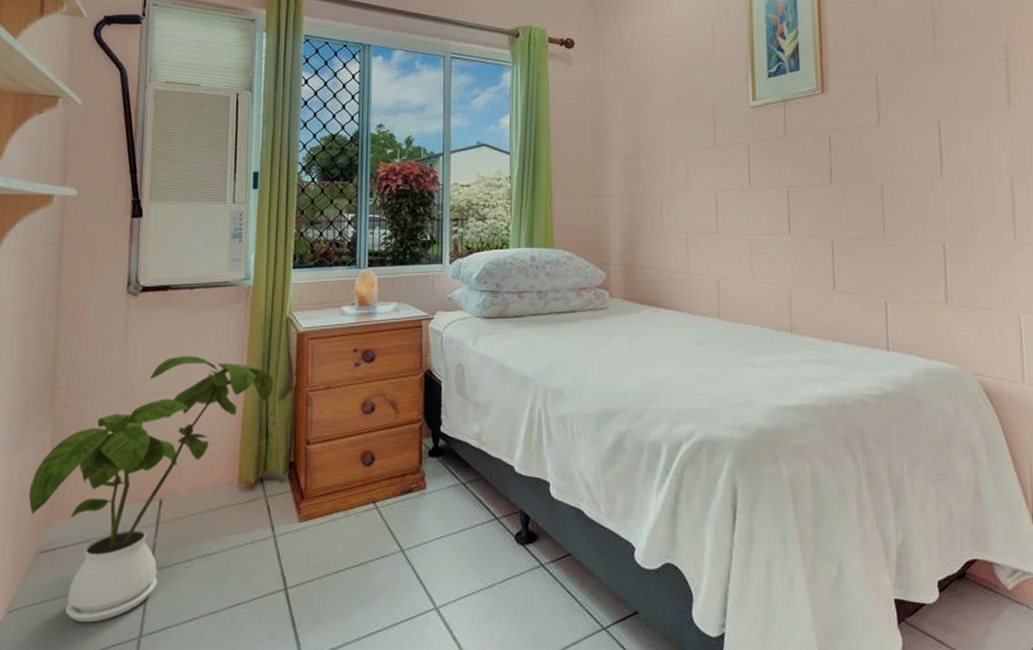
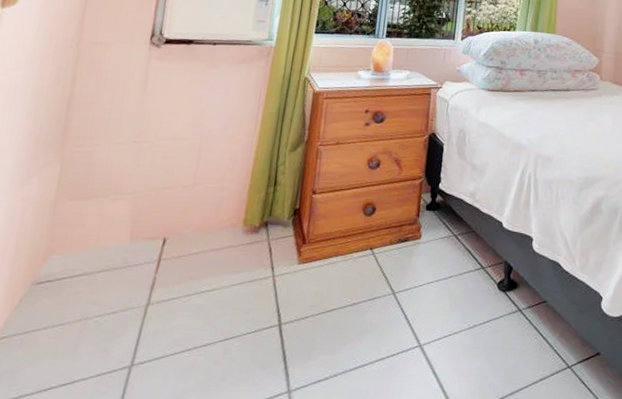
house plant: present [28,356,274,623] -> none [29,106,287,352]

